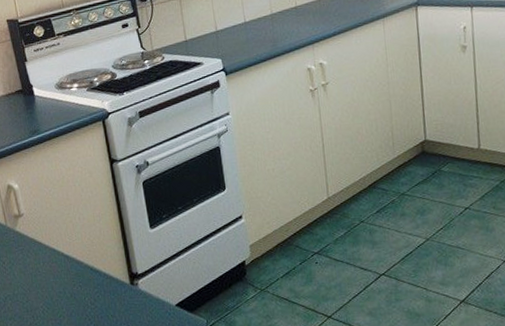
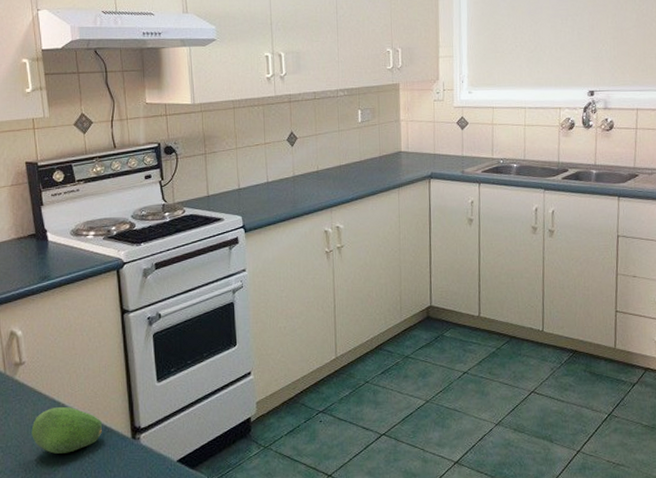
fruit: none [35,255,102,300] -> present [31,406,102,454]

